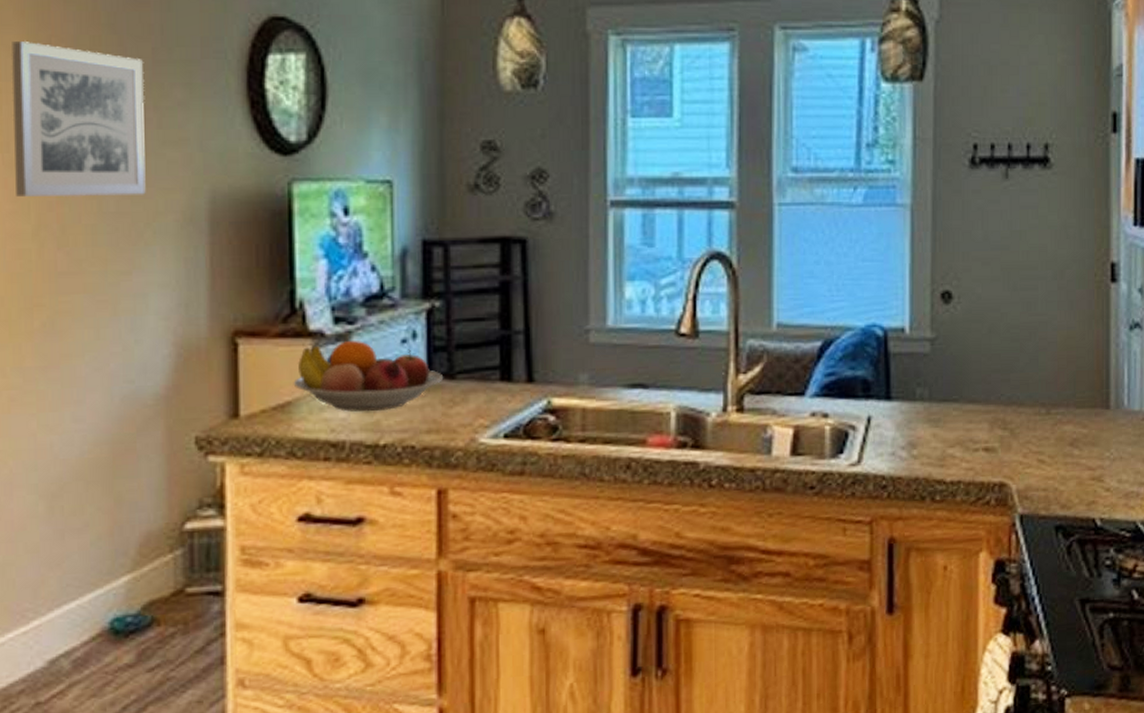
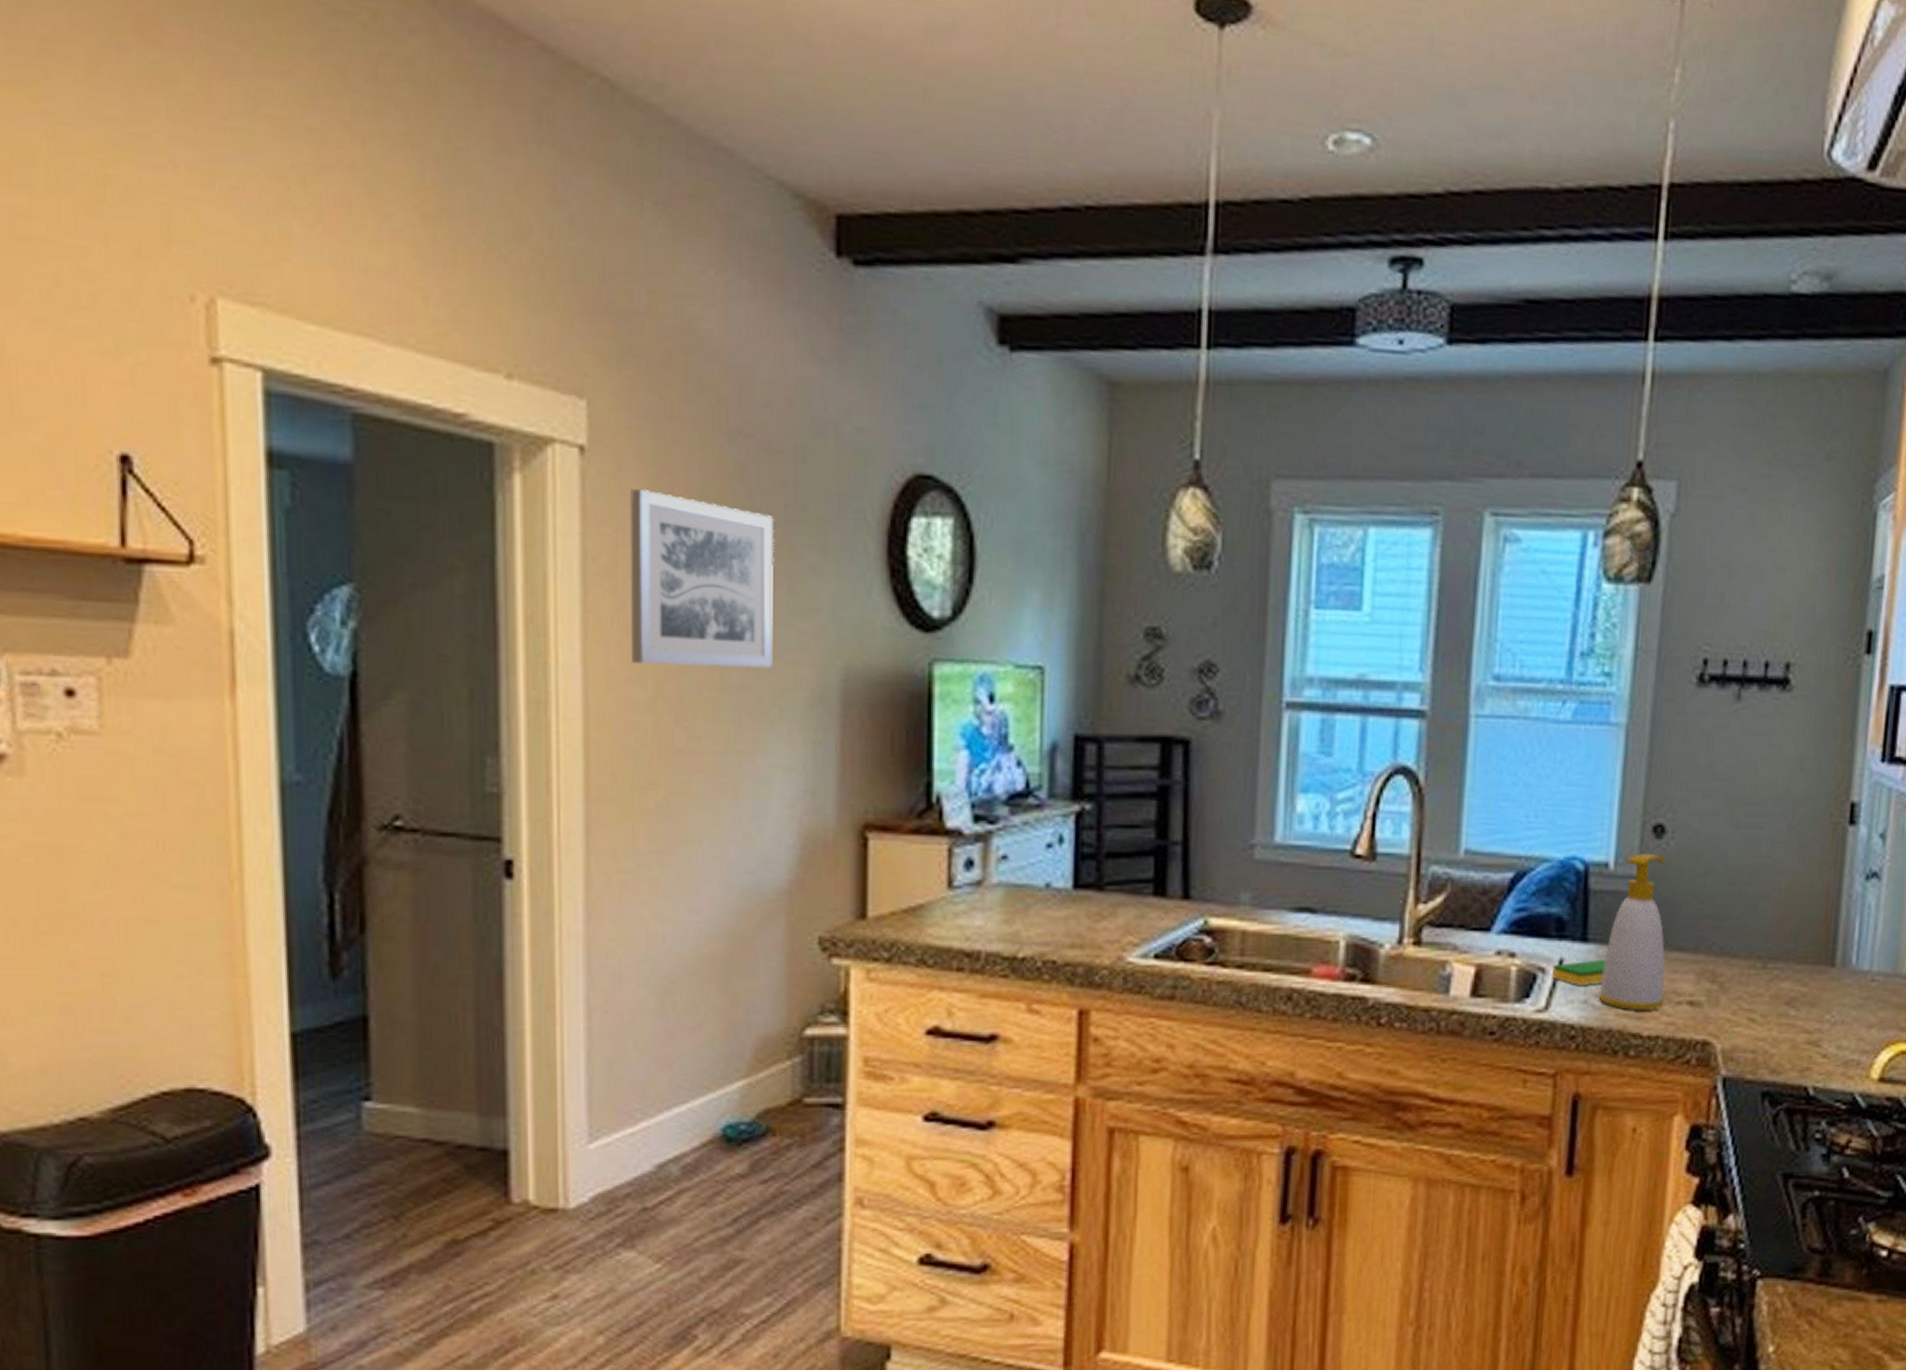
fruit bowl: present [293,341,444,412] -> none [926,842,1091,921]
dish sponge: none [862,415,909,441] -> present [1552,960,1606,987]
soap bottle: none [904,317,964,459] -> present [1598,853,1666,1011]

